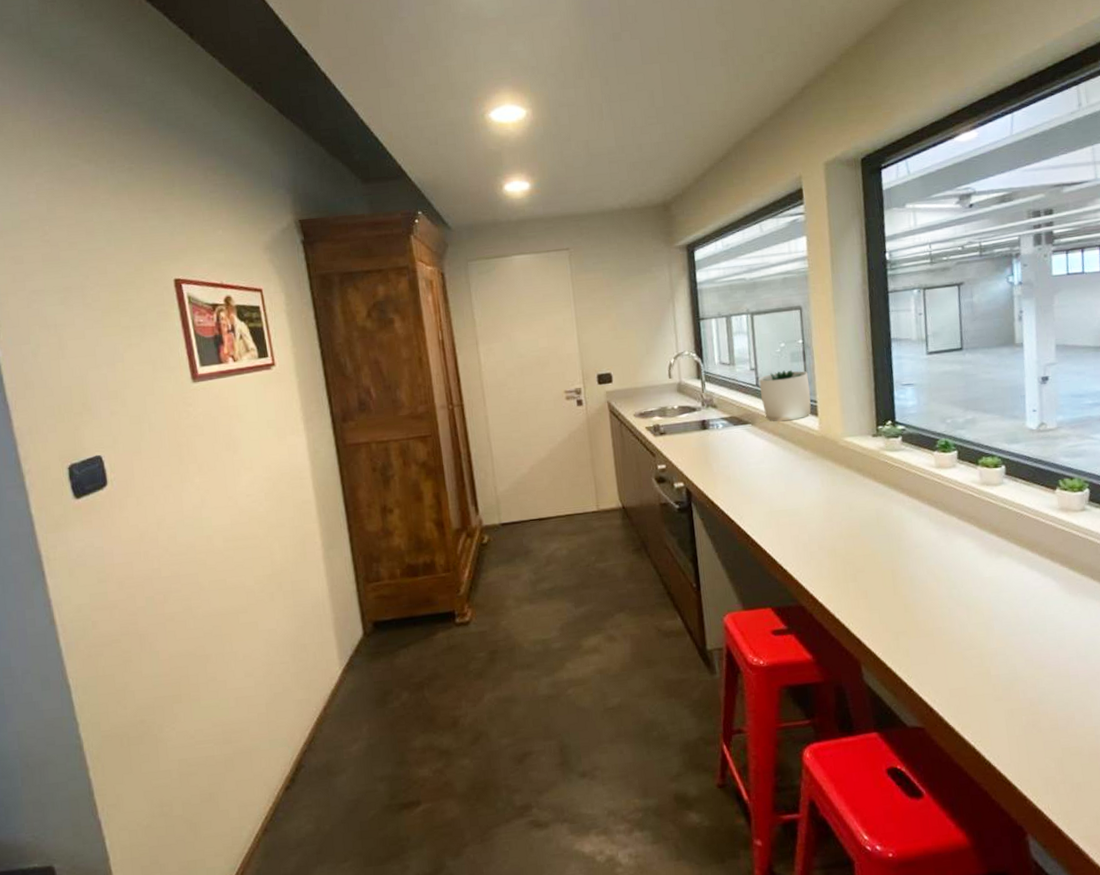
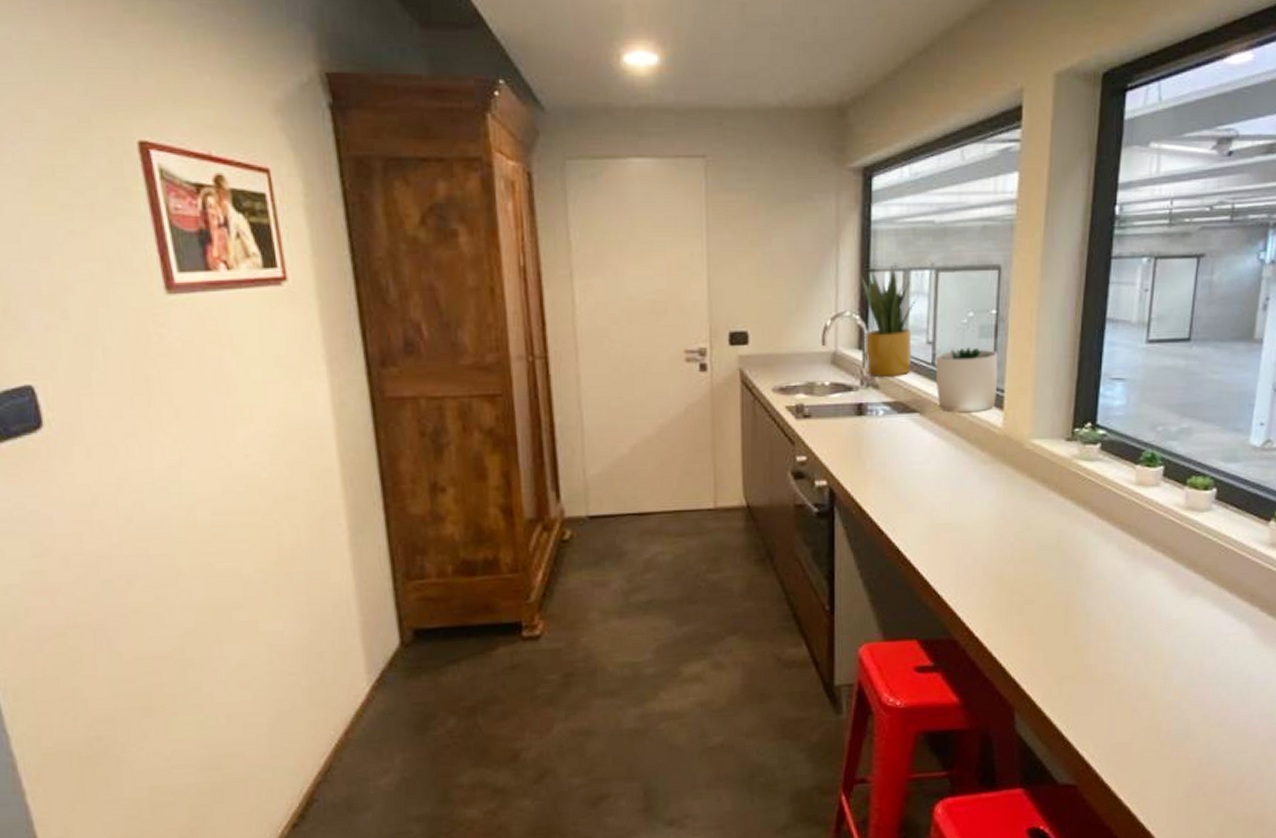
planter: none [692,314,740,399] -> present [859,266,918,377]

